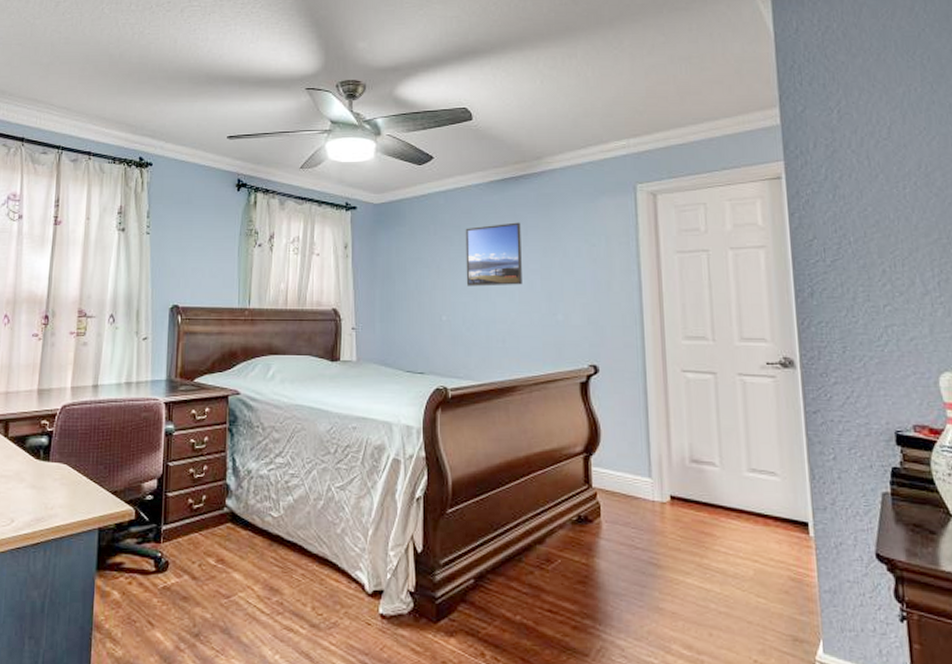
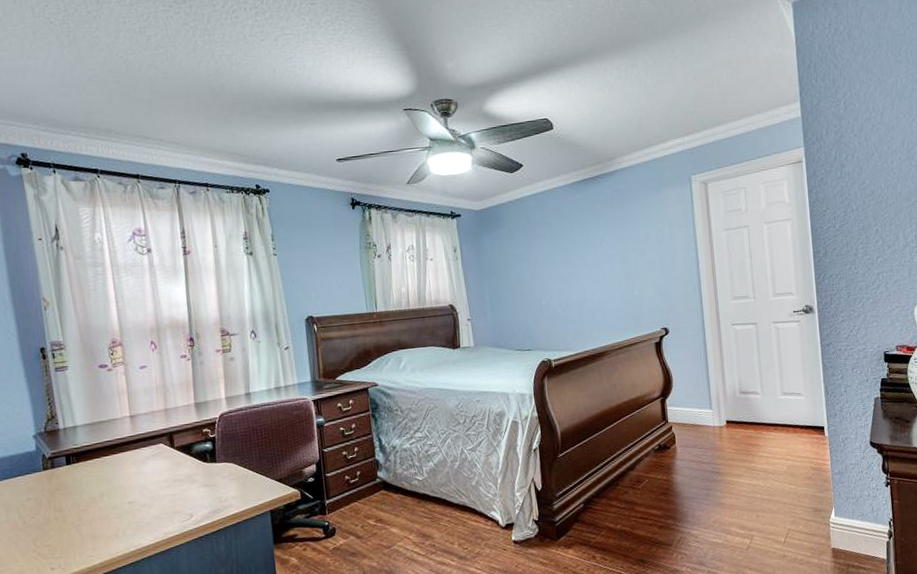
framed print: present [465,222,522,286] -> none [555,216,605,274]

